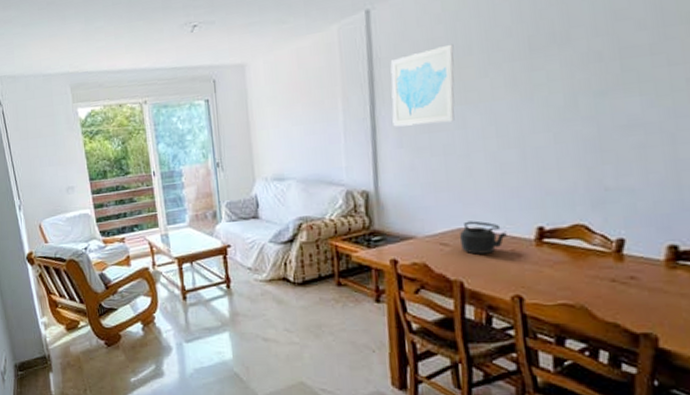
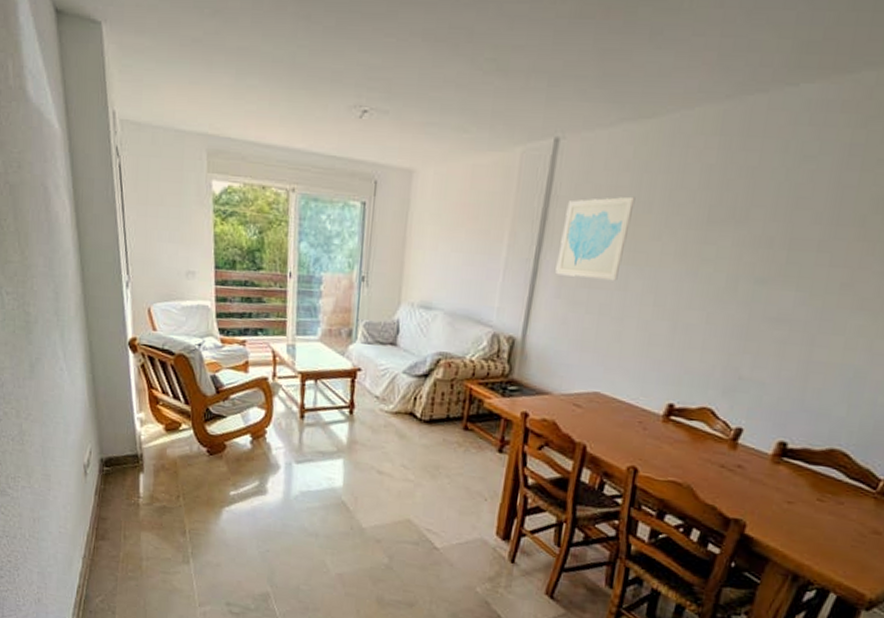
teapot: present [459,220,507,255] -> none [593,386,639,422]

